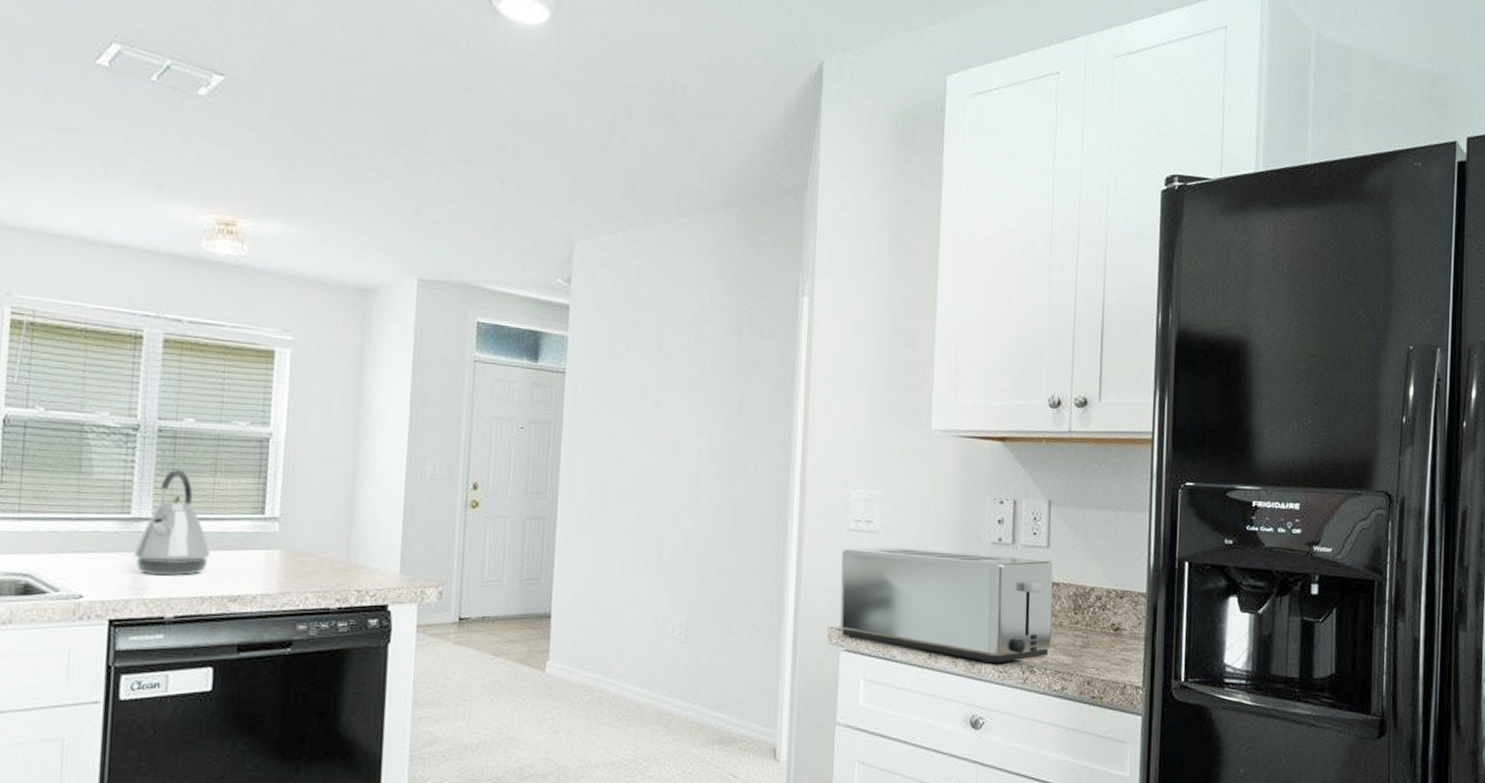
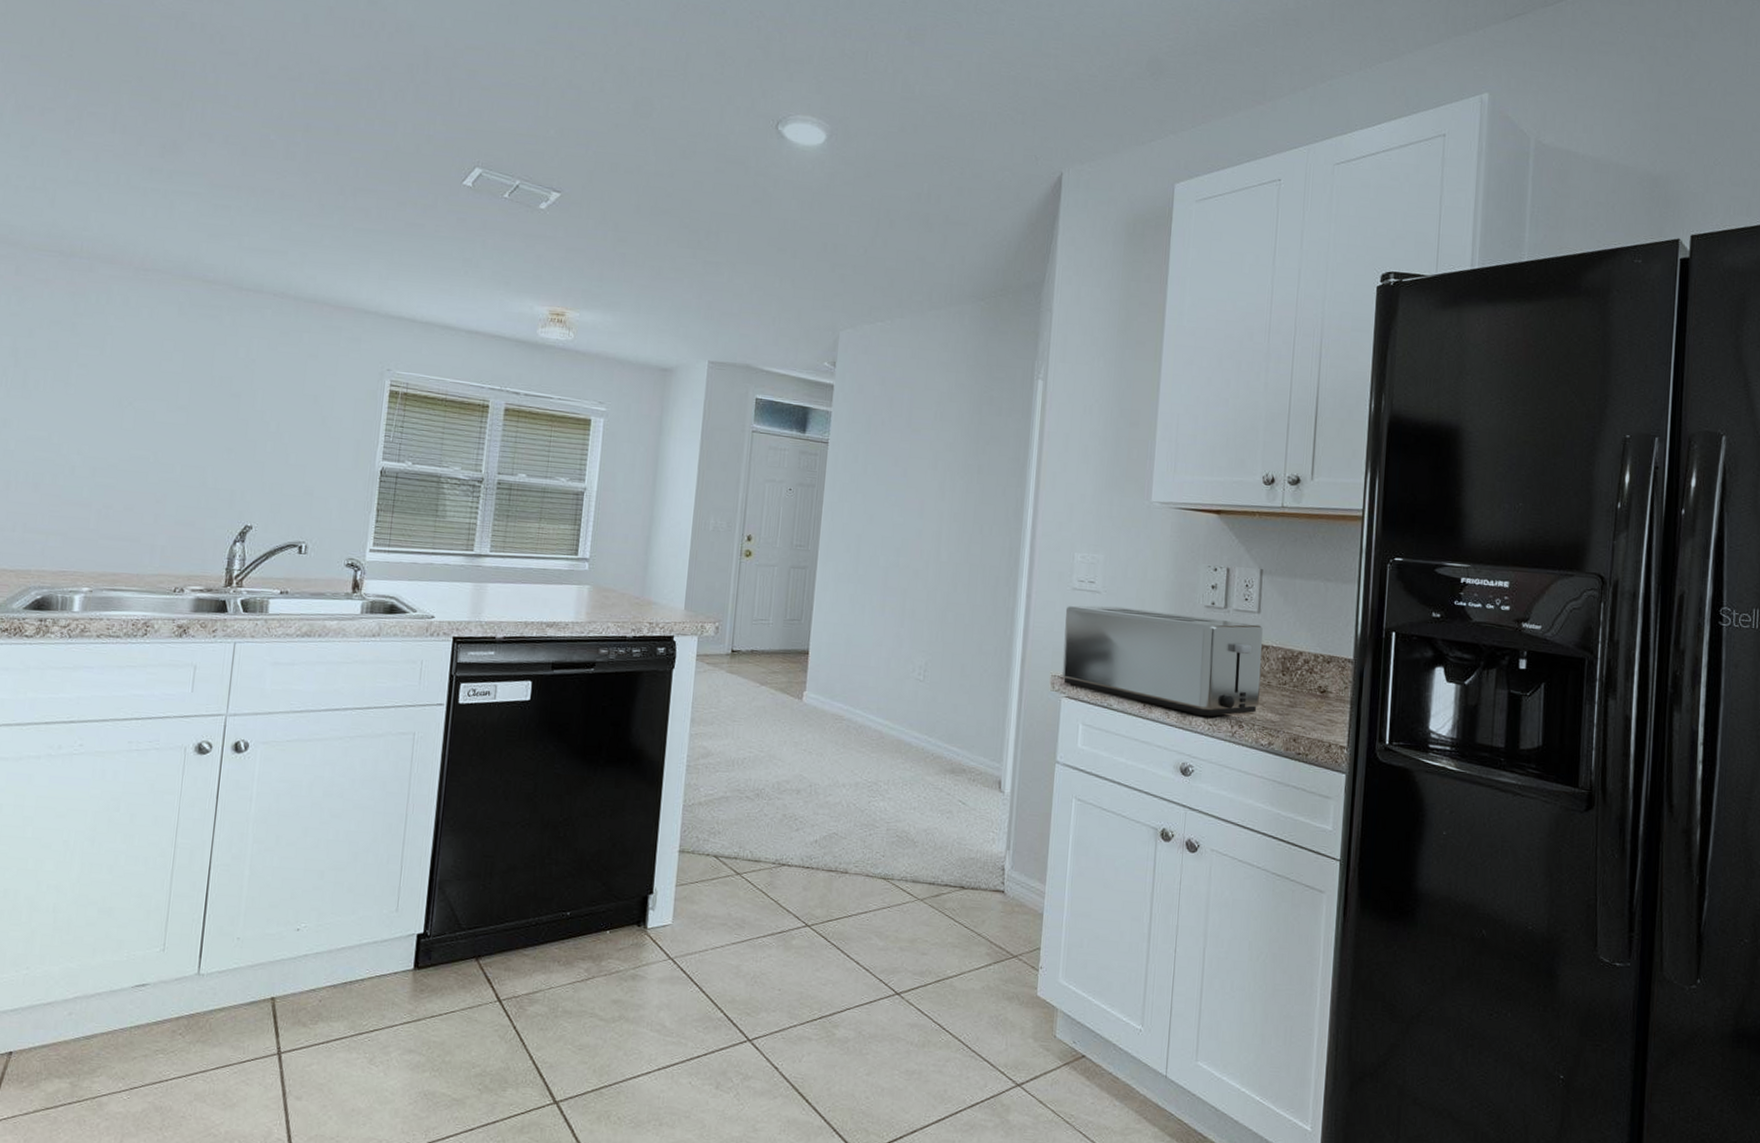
kettle: present [134,468,211,576] -> none [475,515,534,603]

